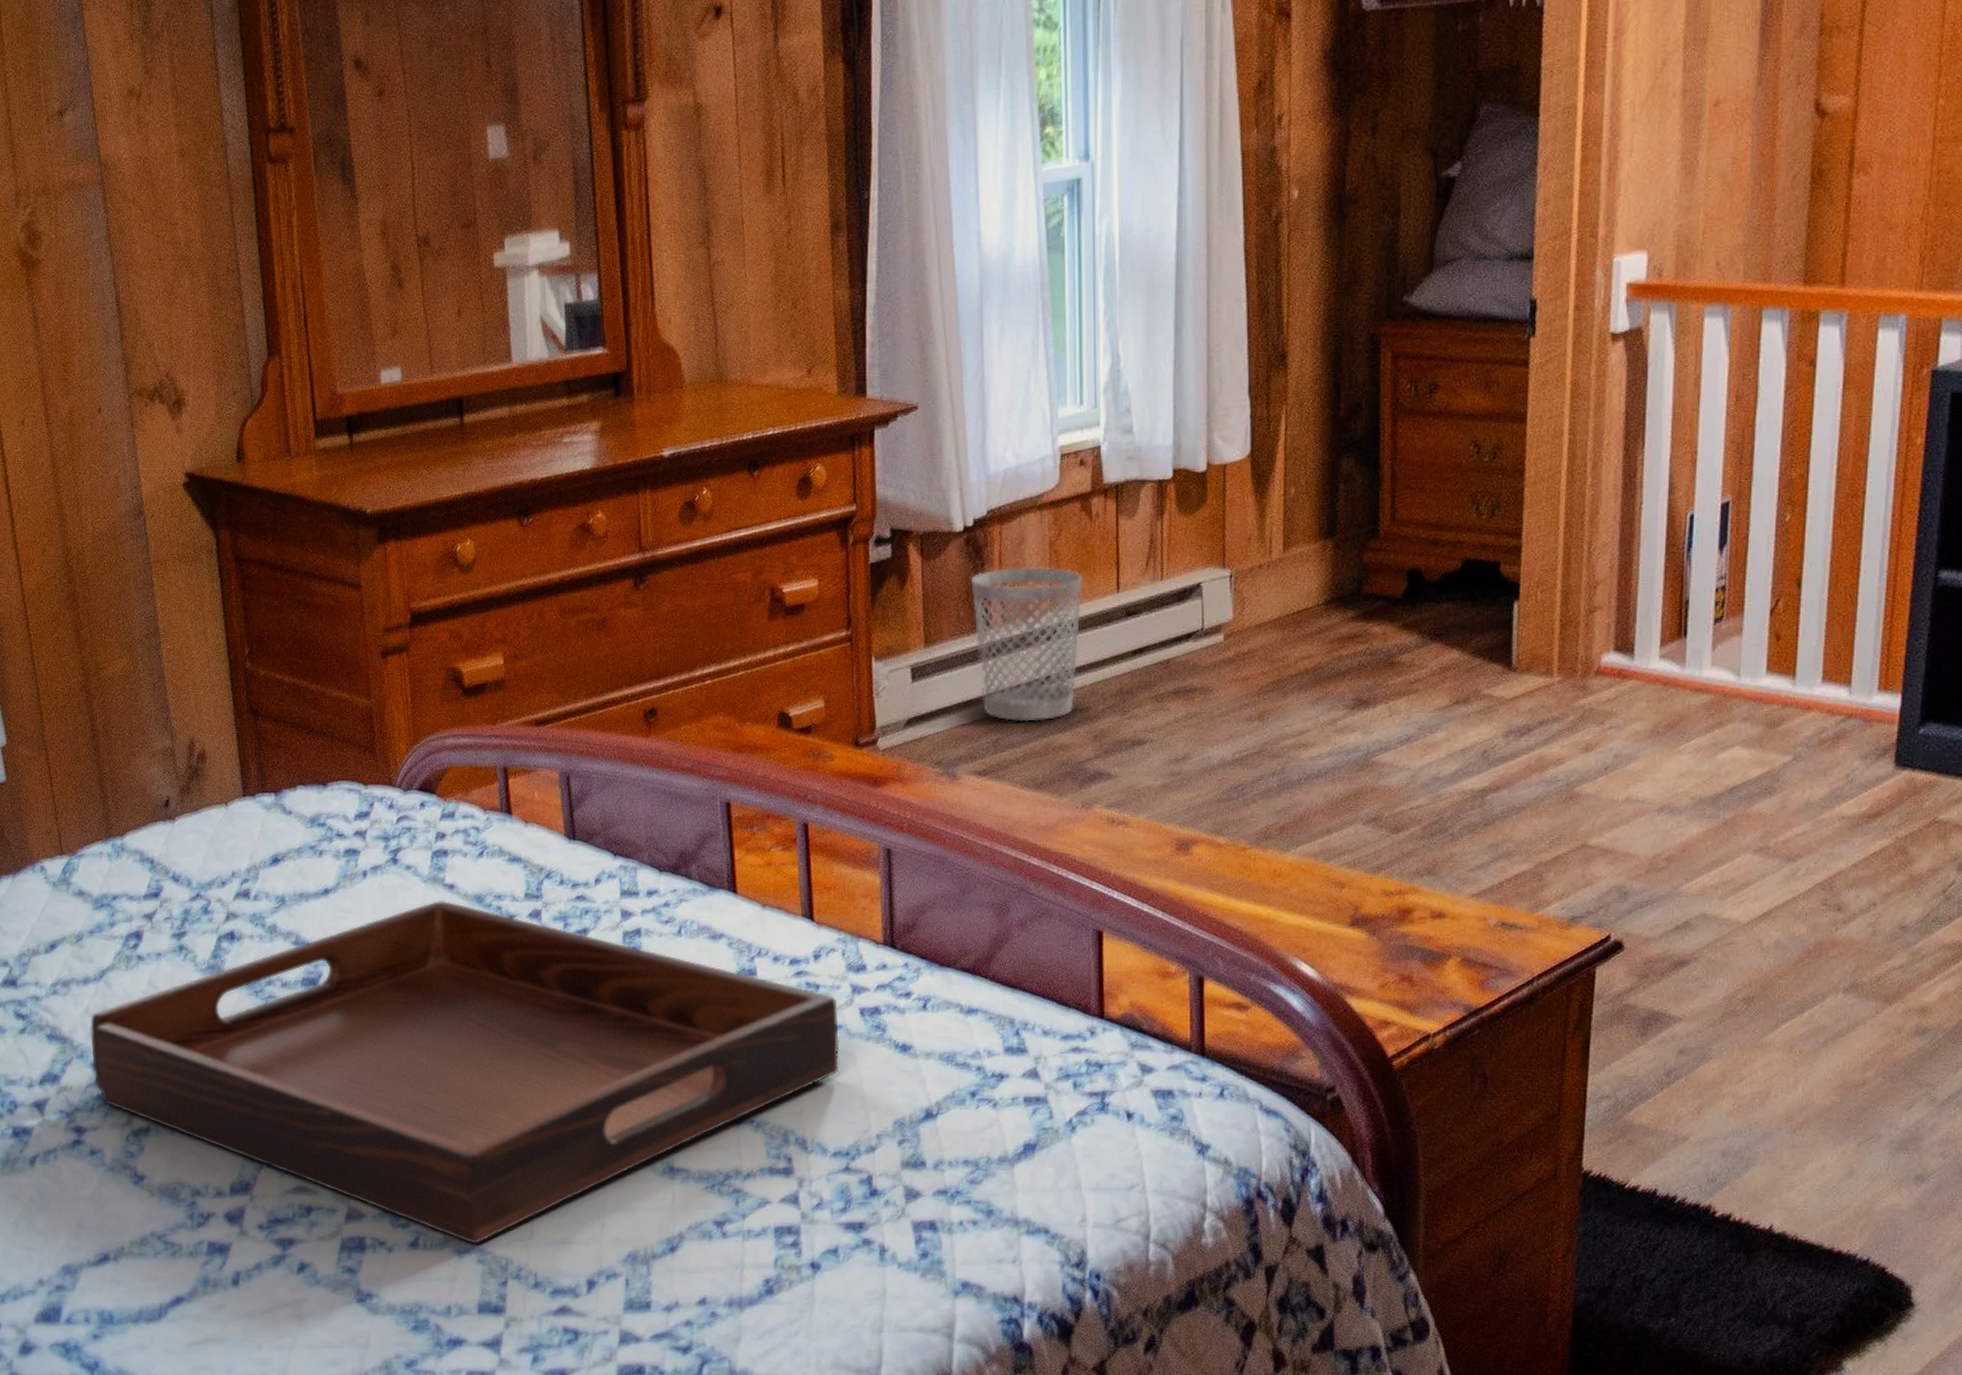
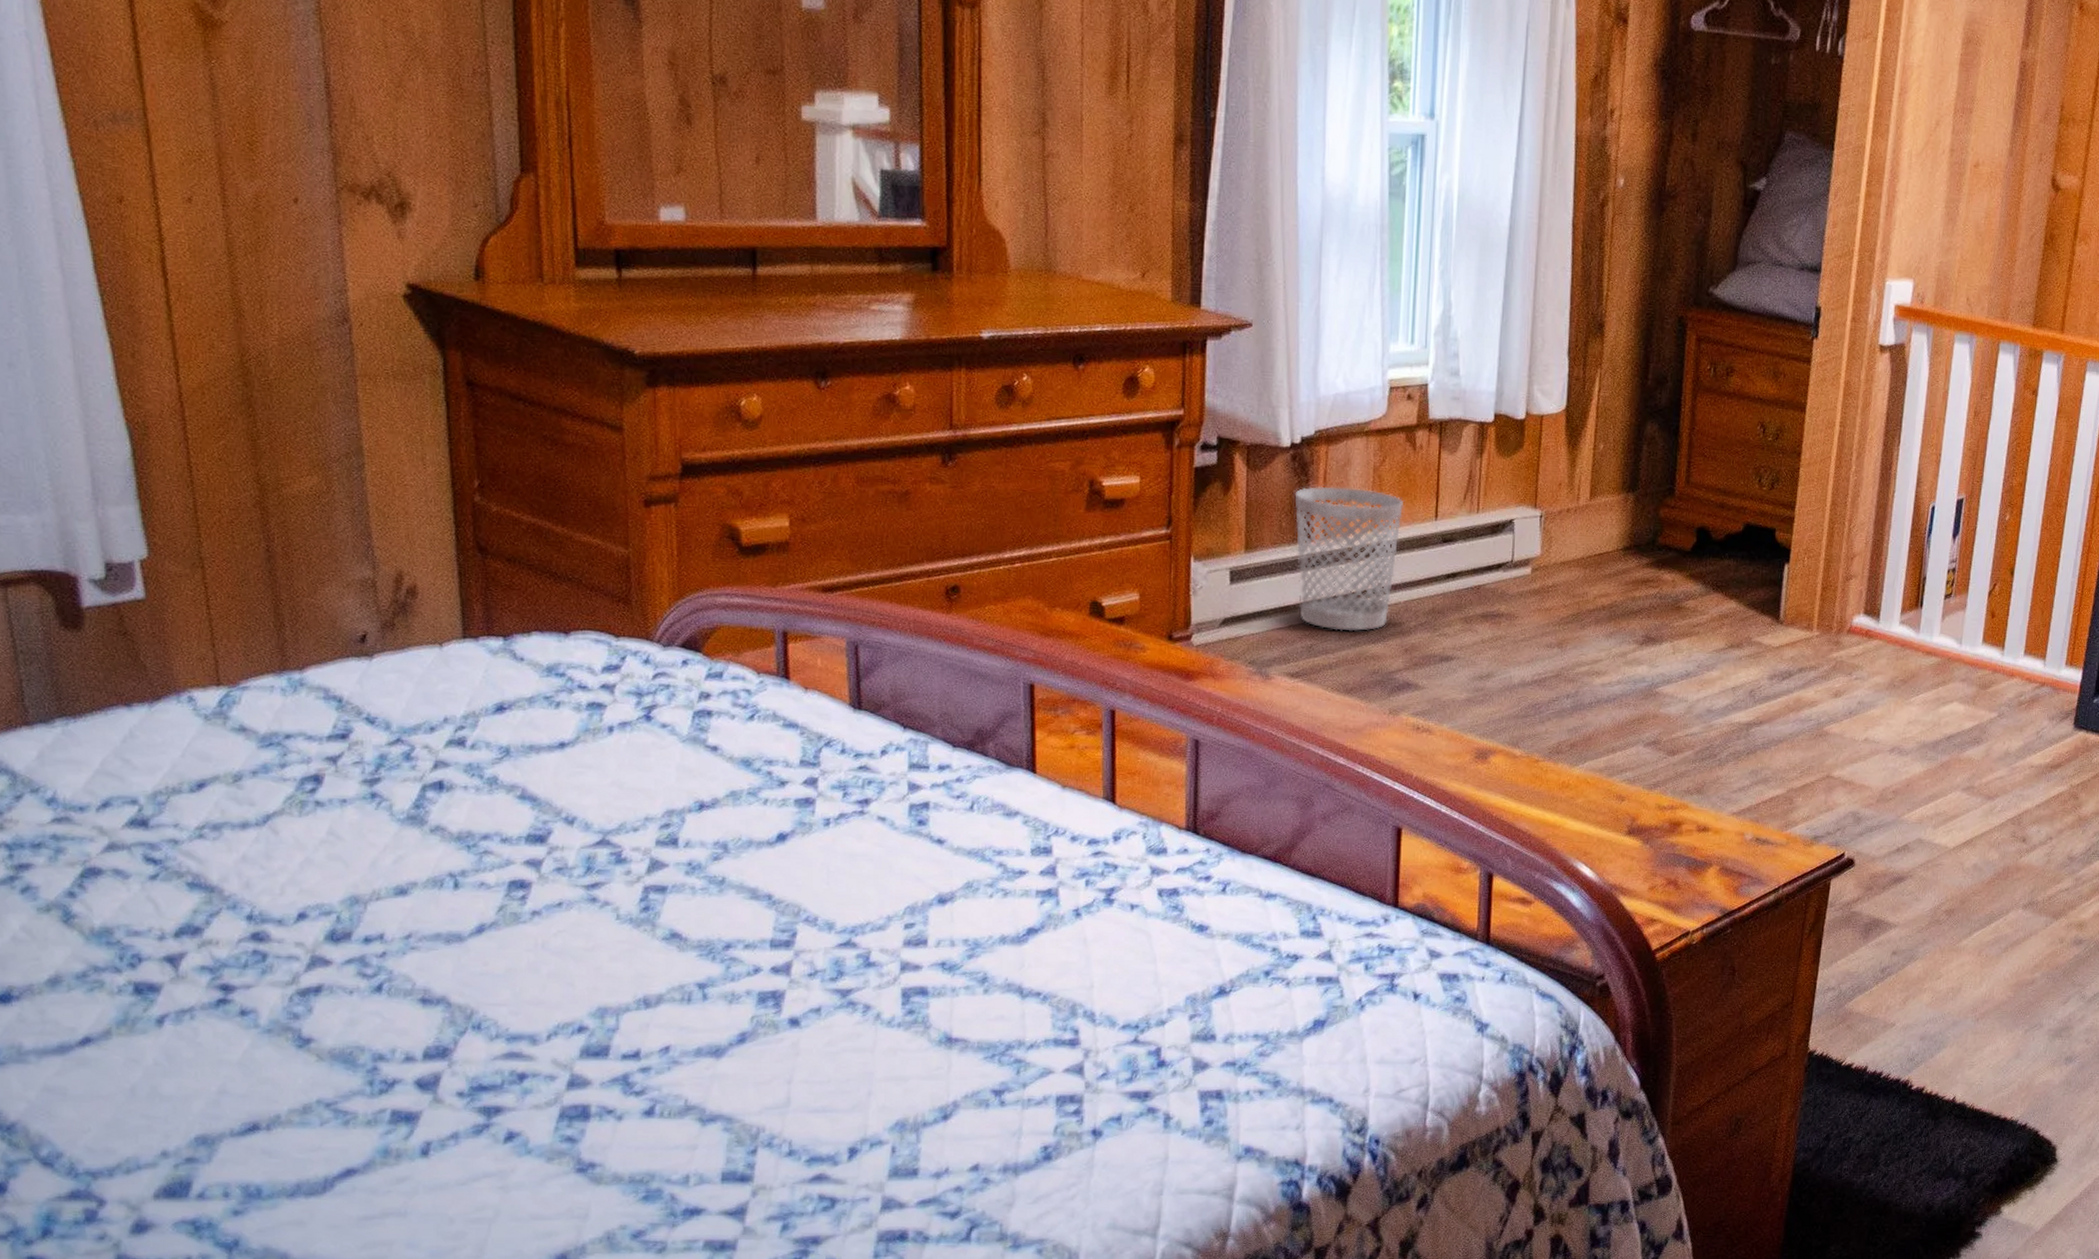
serving tray: present [90,900,840,1244] -> none [246,761,1136,1112]

